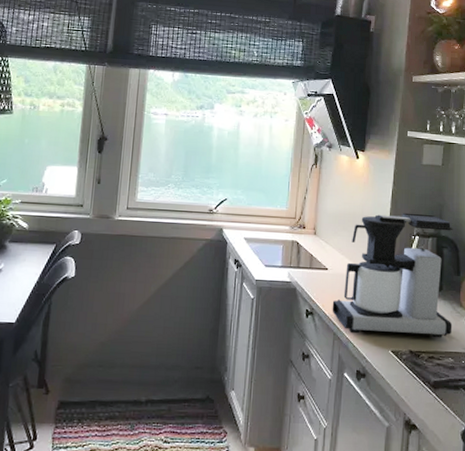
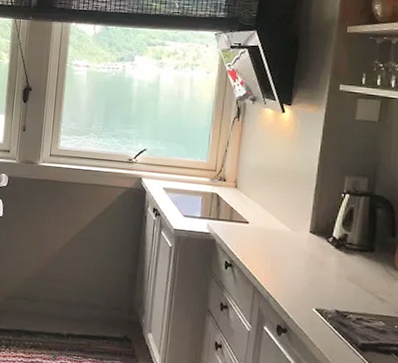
coffee maker: present [332,212,453,338] -> none [252,169,389,301]

